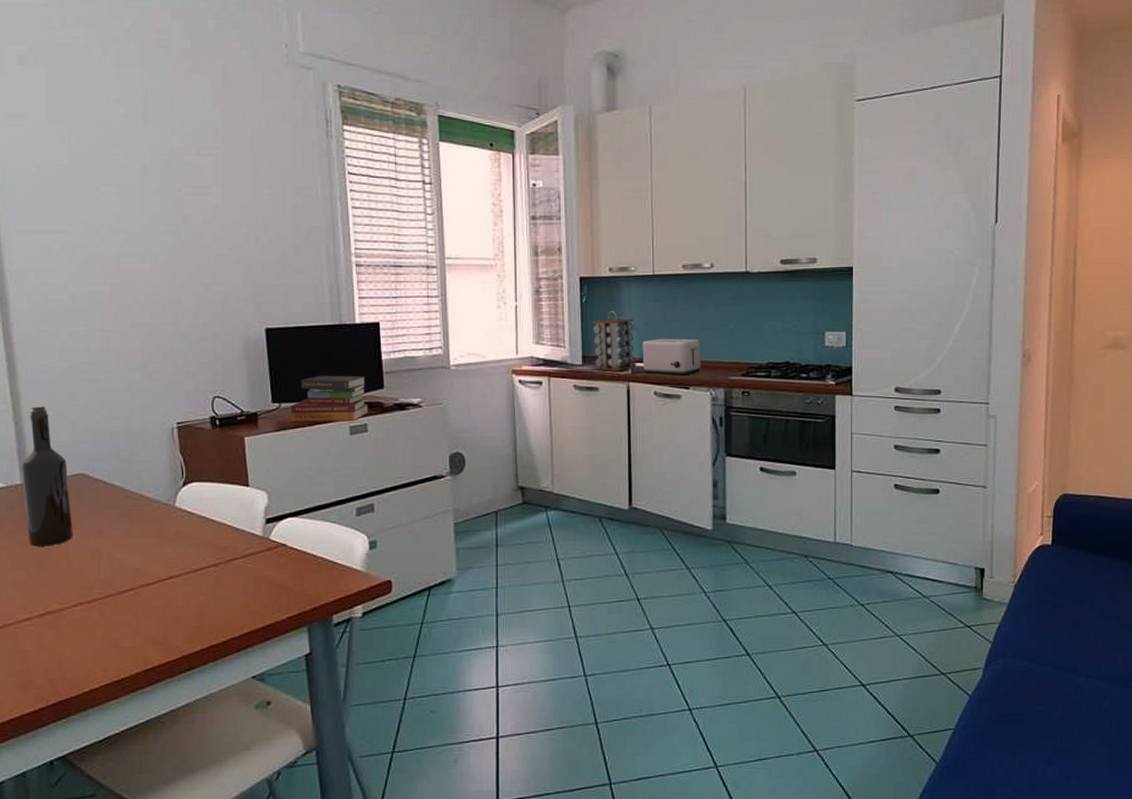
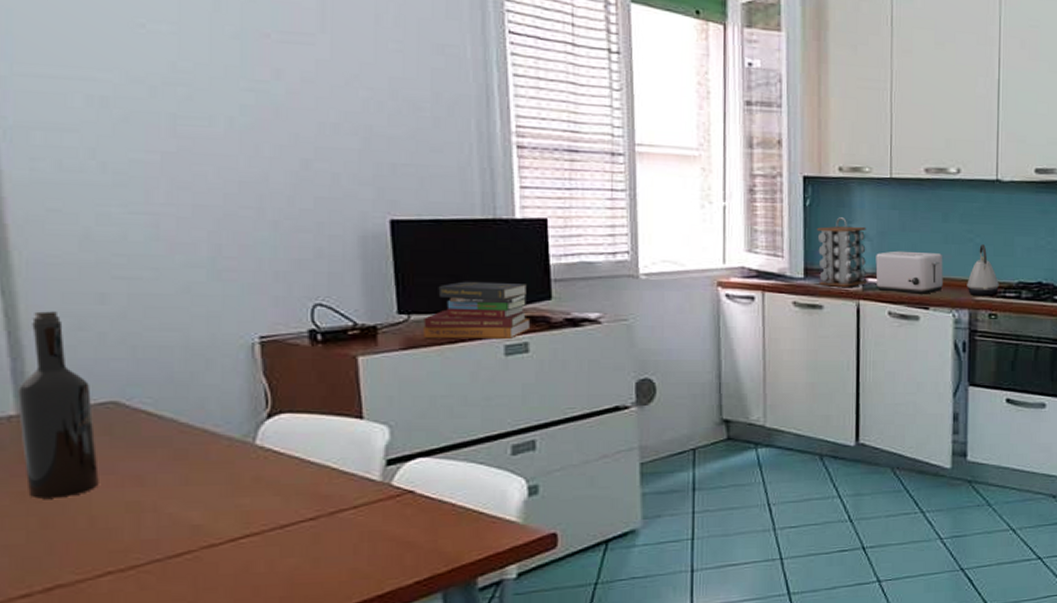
kettle: none [722,330,751,376] -> present [967,244,999,297]

